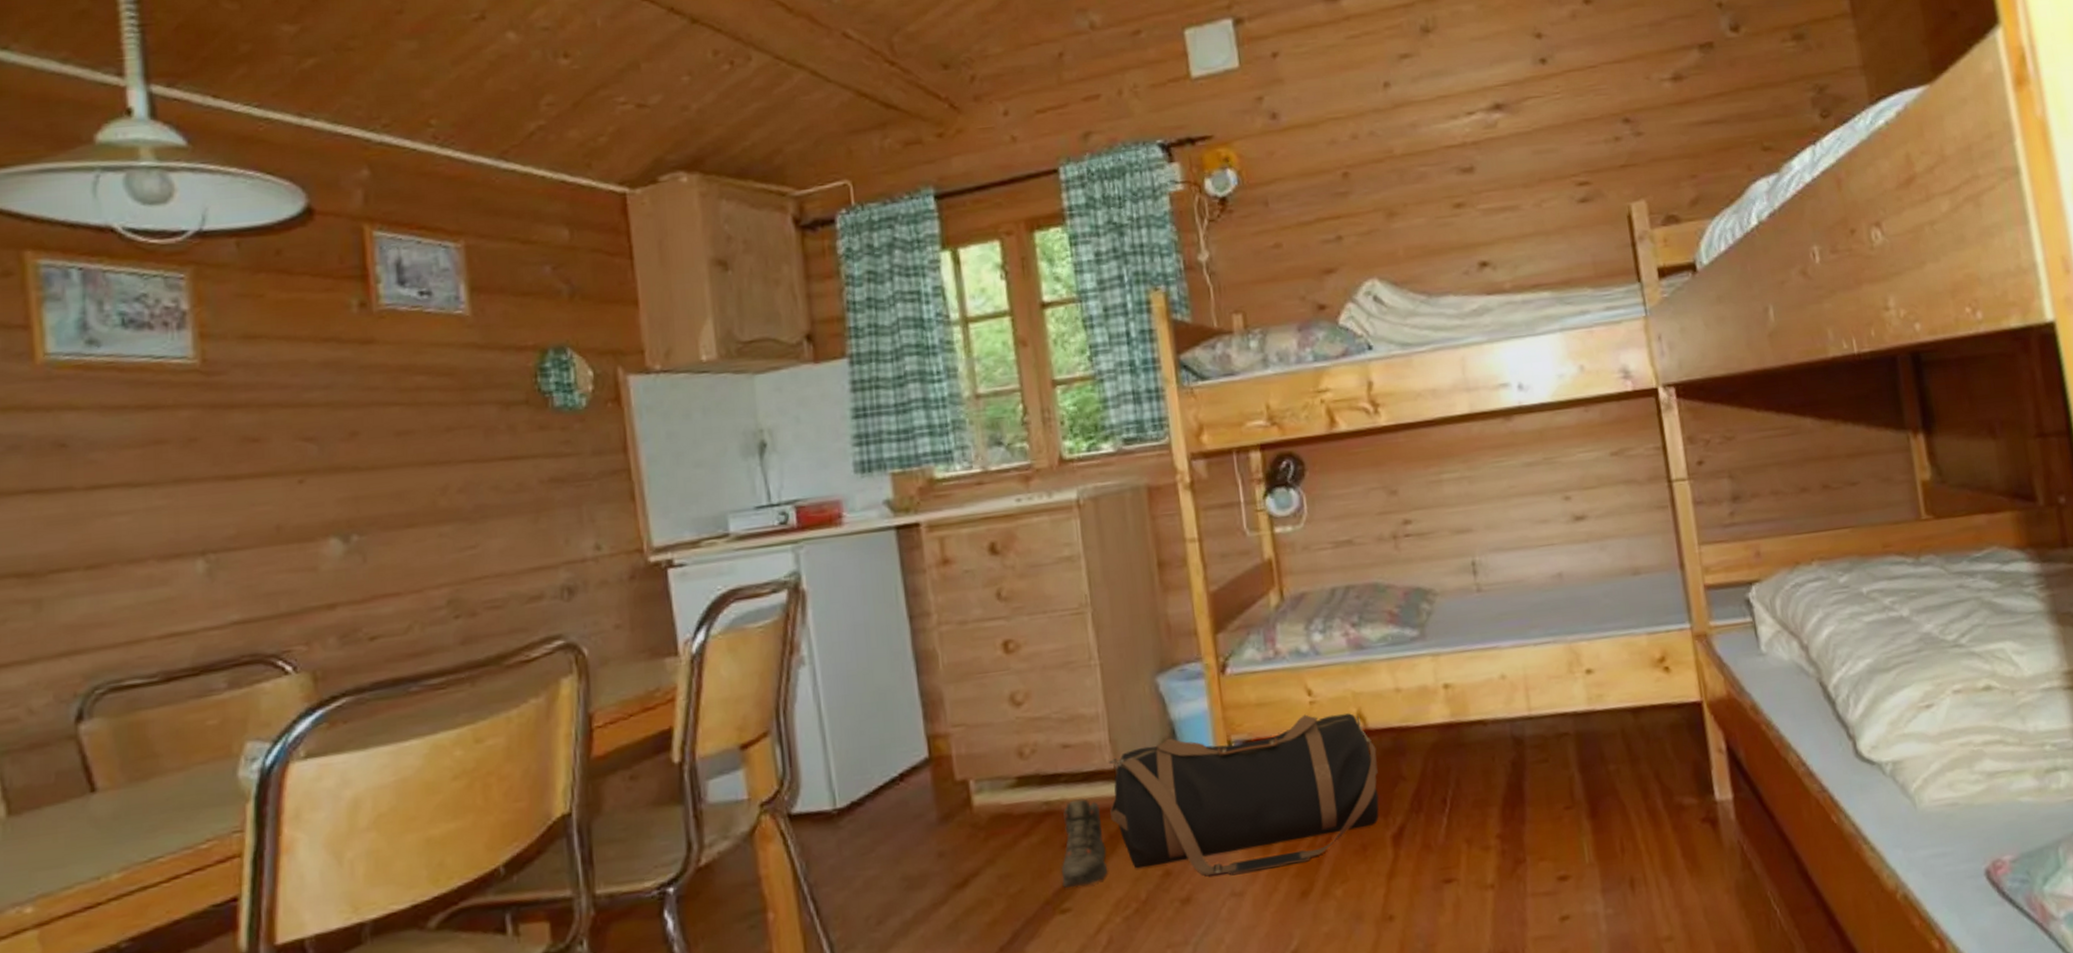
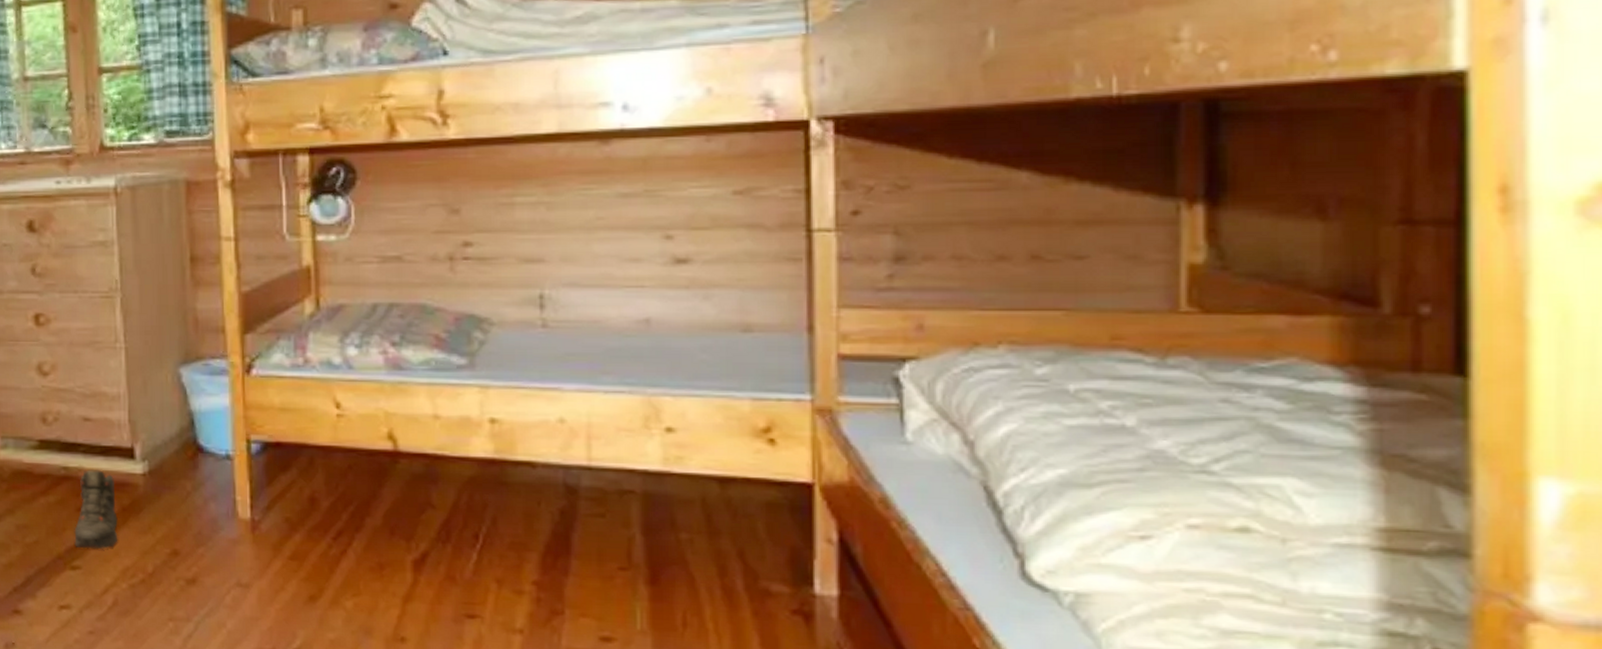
duffel bag: present [1108,713,1379,876] -> none [124,426,406,569]

